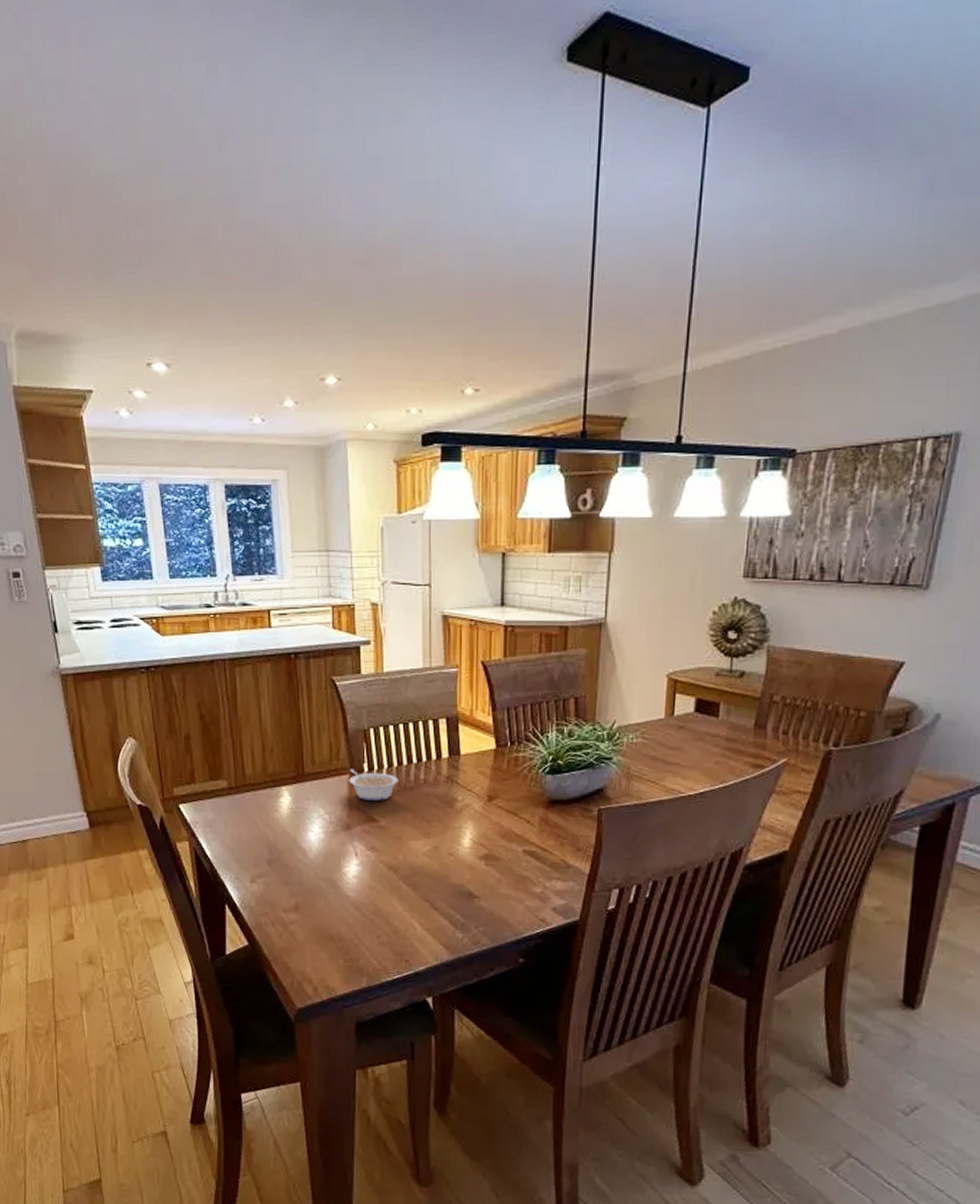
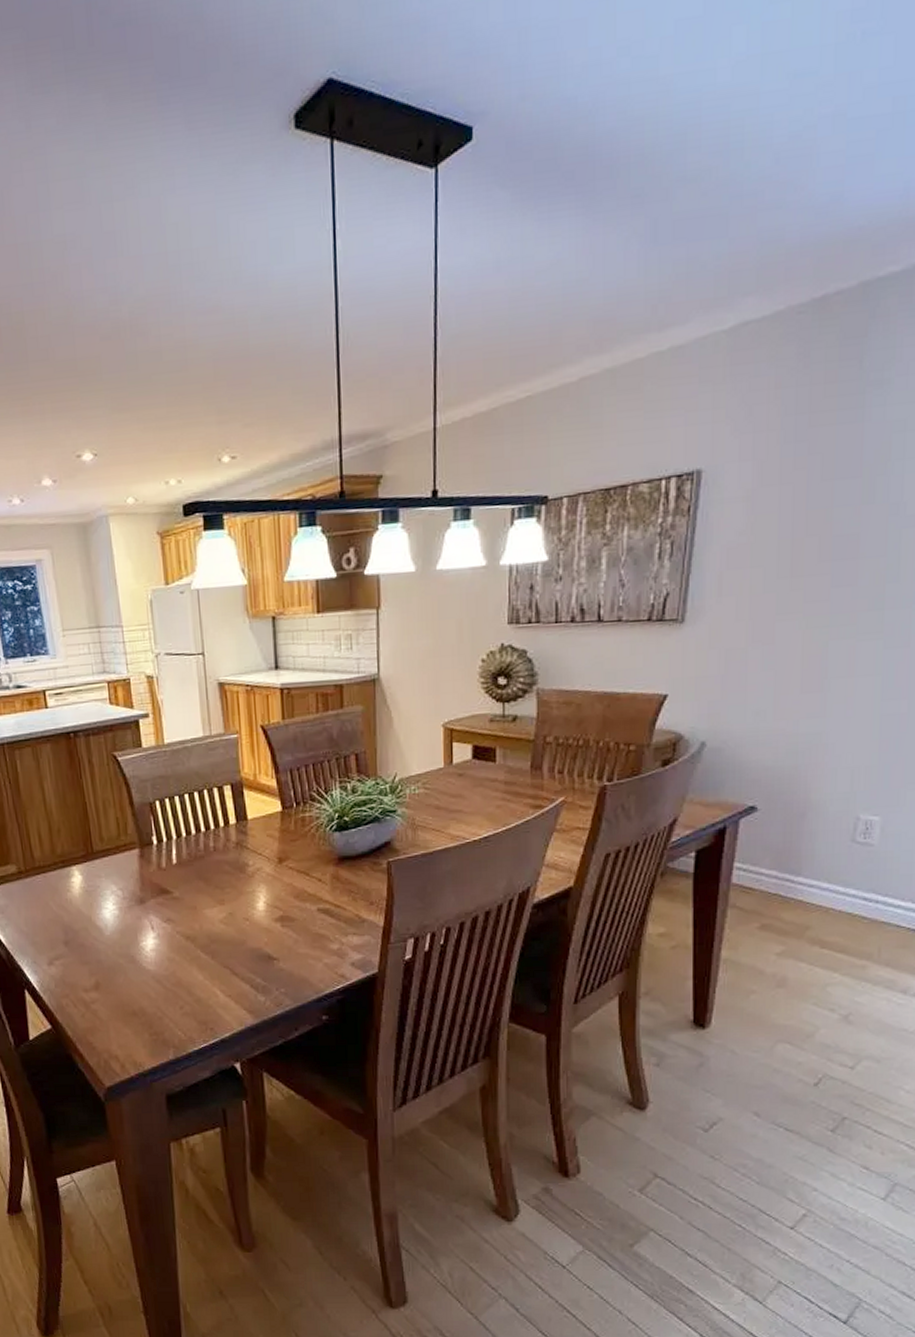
legume: present [349,769,398,801] -> none [138,842,188,873]

